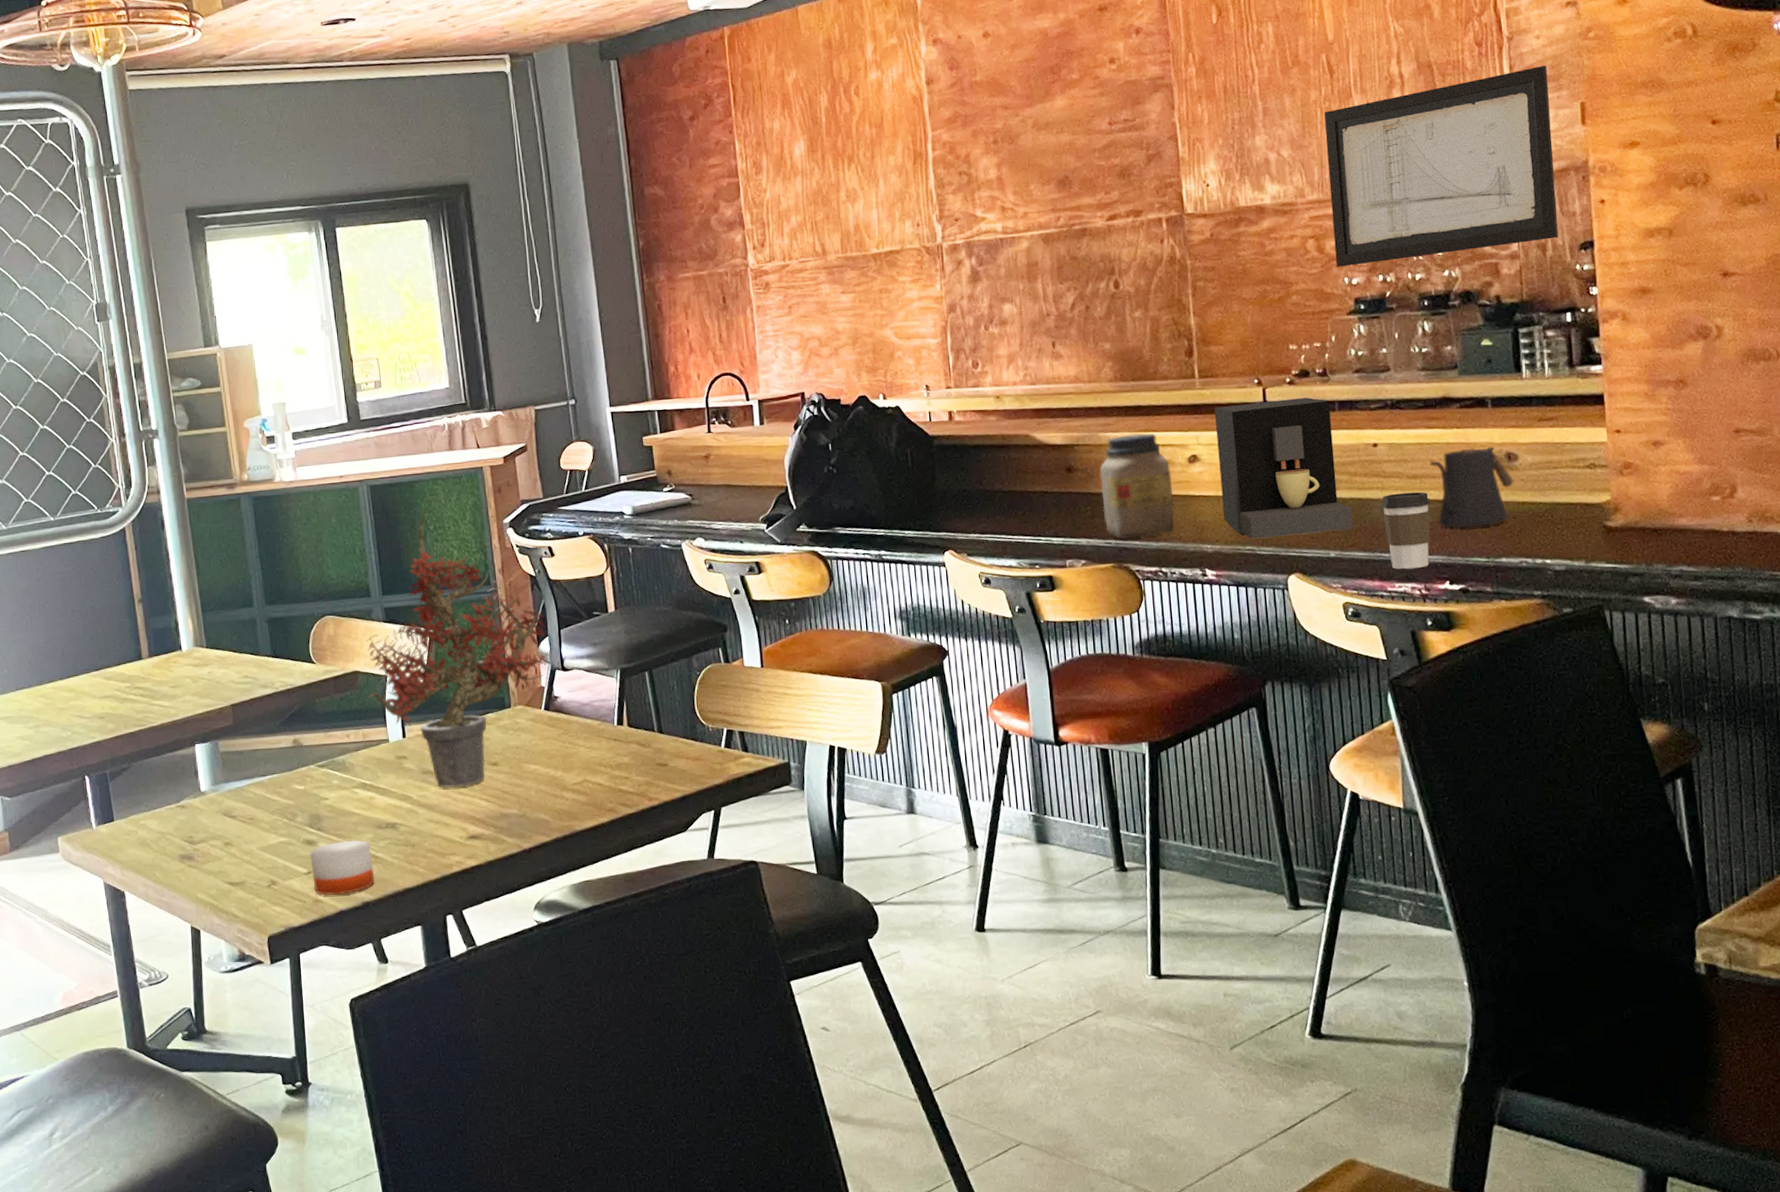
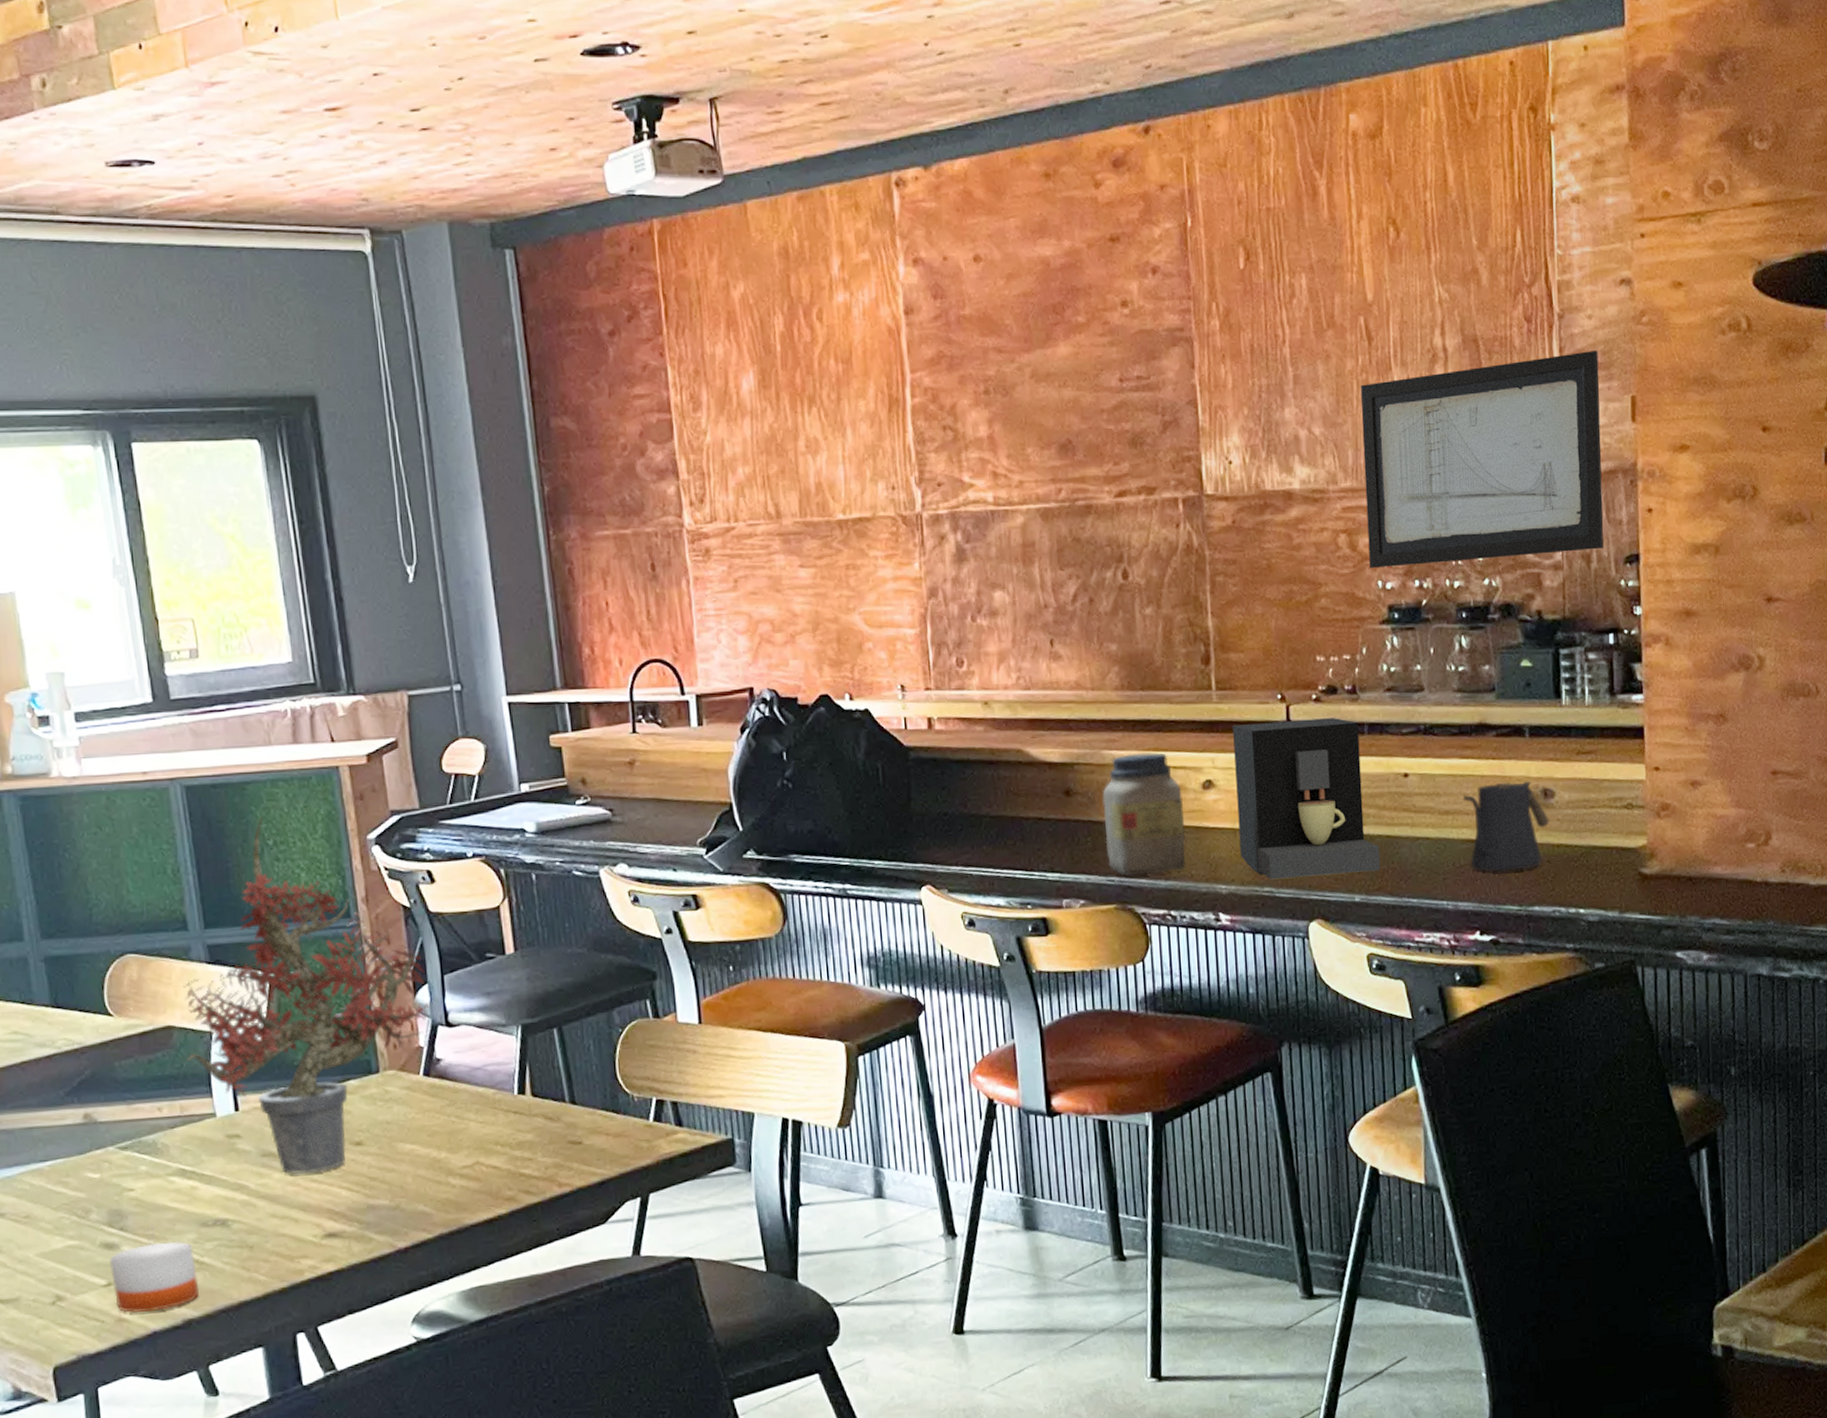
coffee cup: present [1381,491,1430,569] -> none [1410,829,1462,917]

